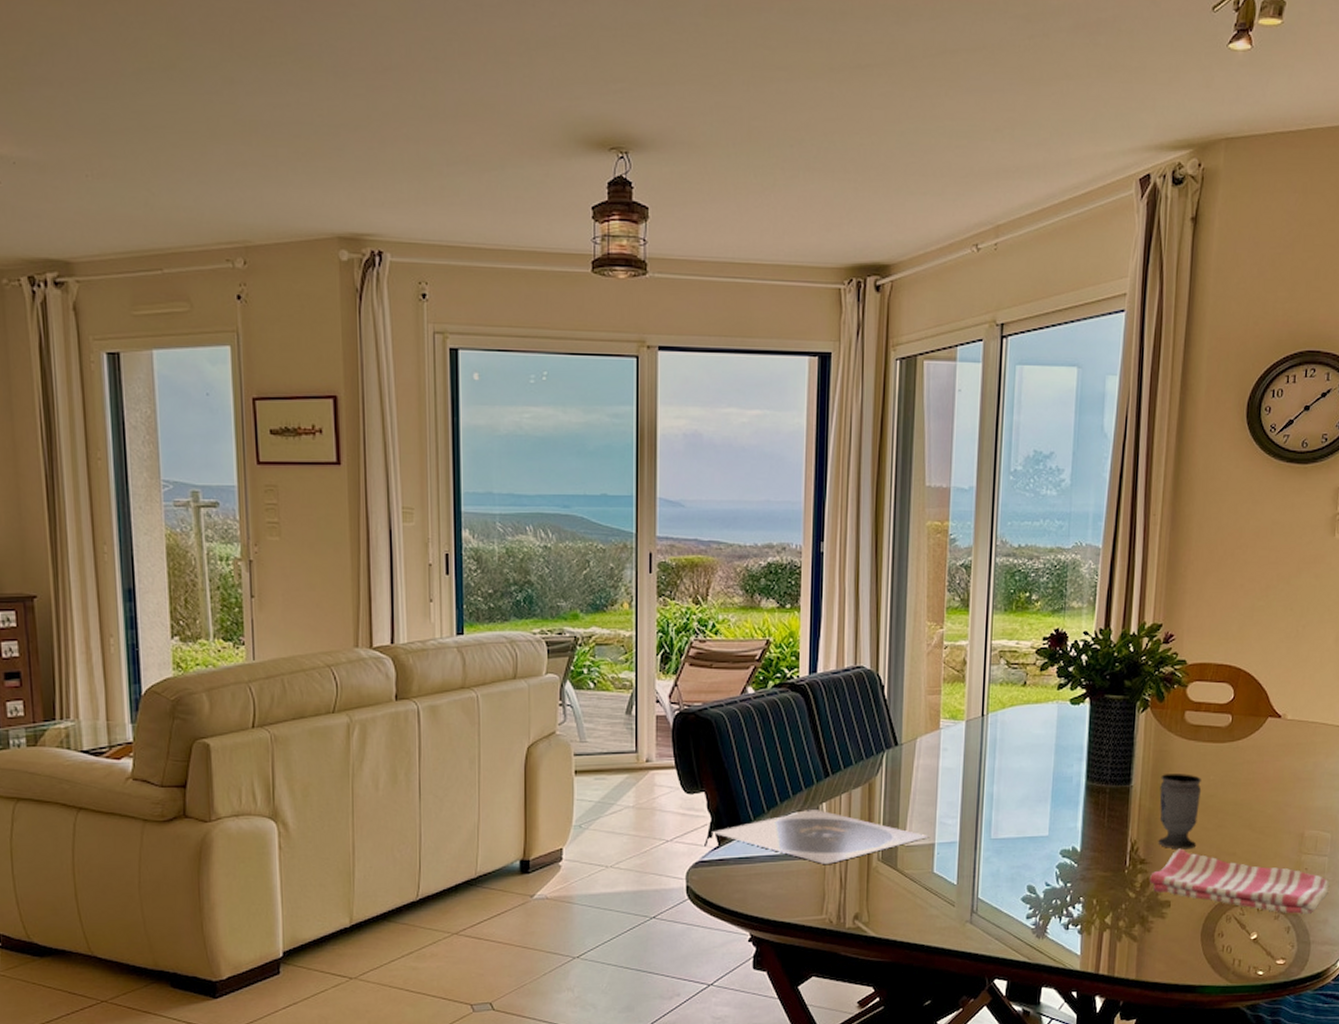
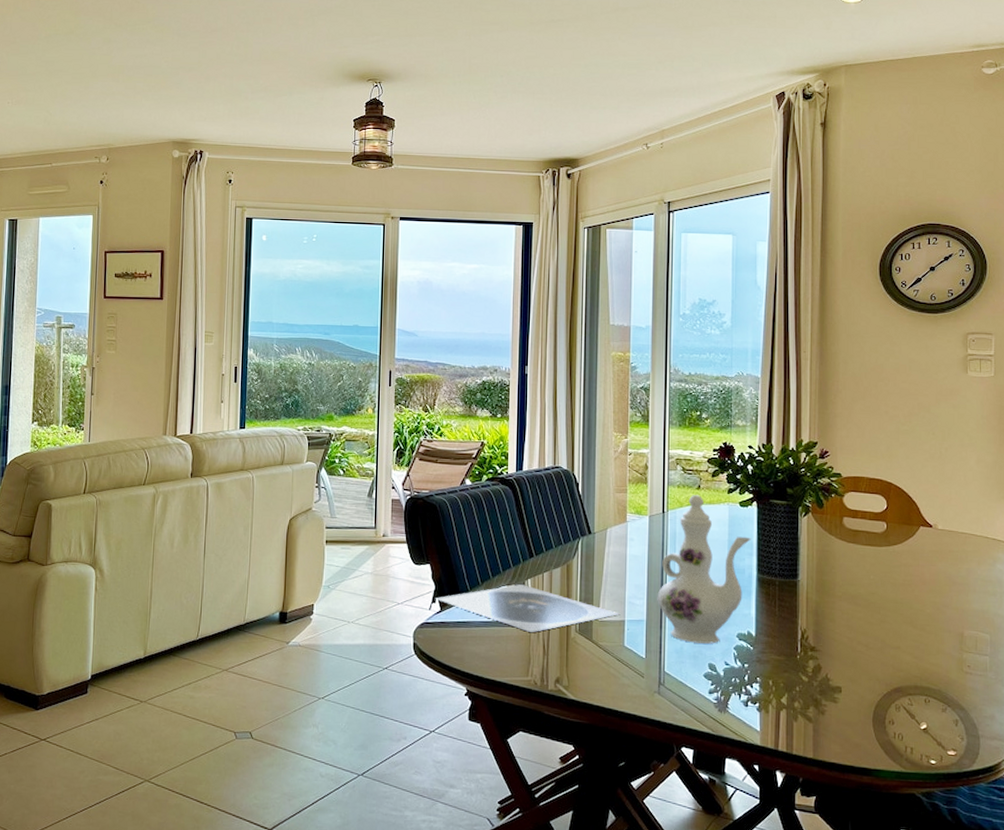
ewer: none [972,693,1082,864] -> present [657,495,751,644]
dish towel: present [1149,848,1330,914] -> none [820,639,994,709]
cup: present [1158,774,1202,850] -> none [825,571,864,641]

